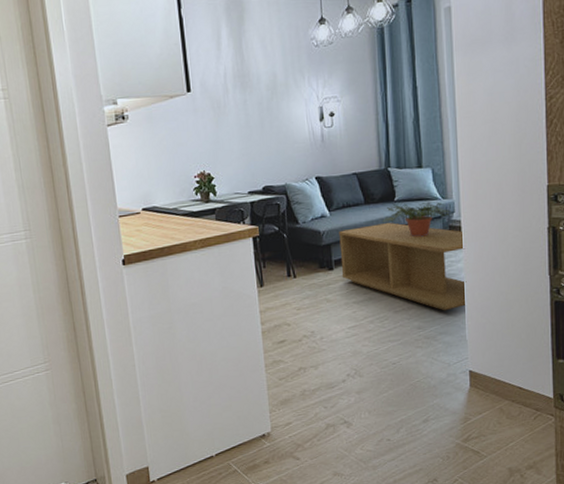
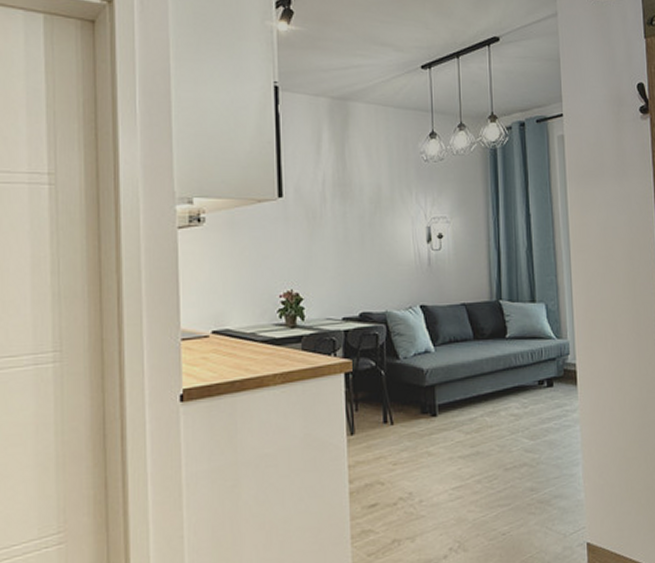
coffee table: present [339,223,467,311] -> none [444,363,583,470]
potted plant: present [383,202,454,237] -> none [493,340,568,381]

